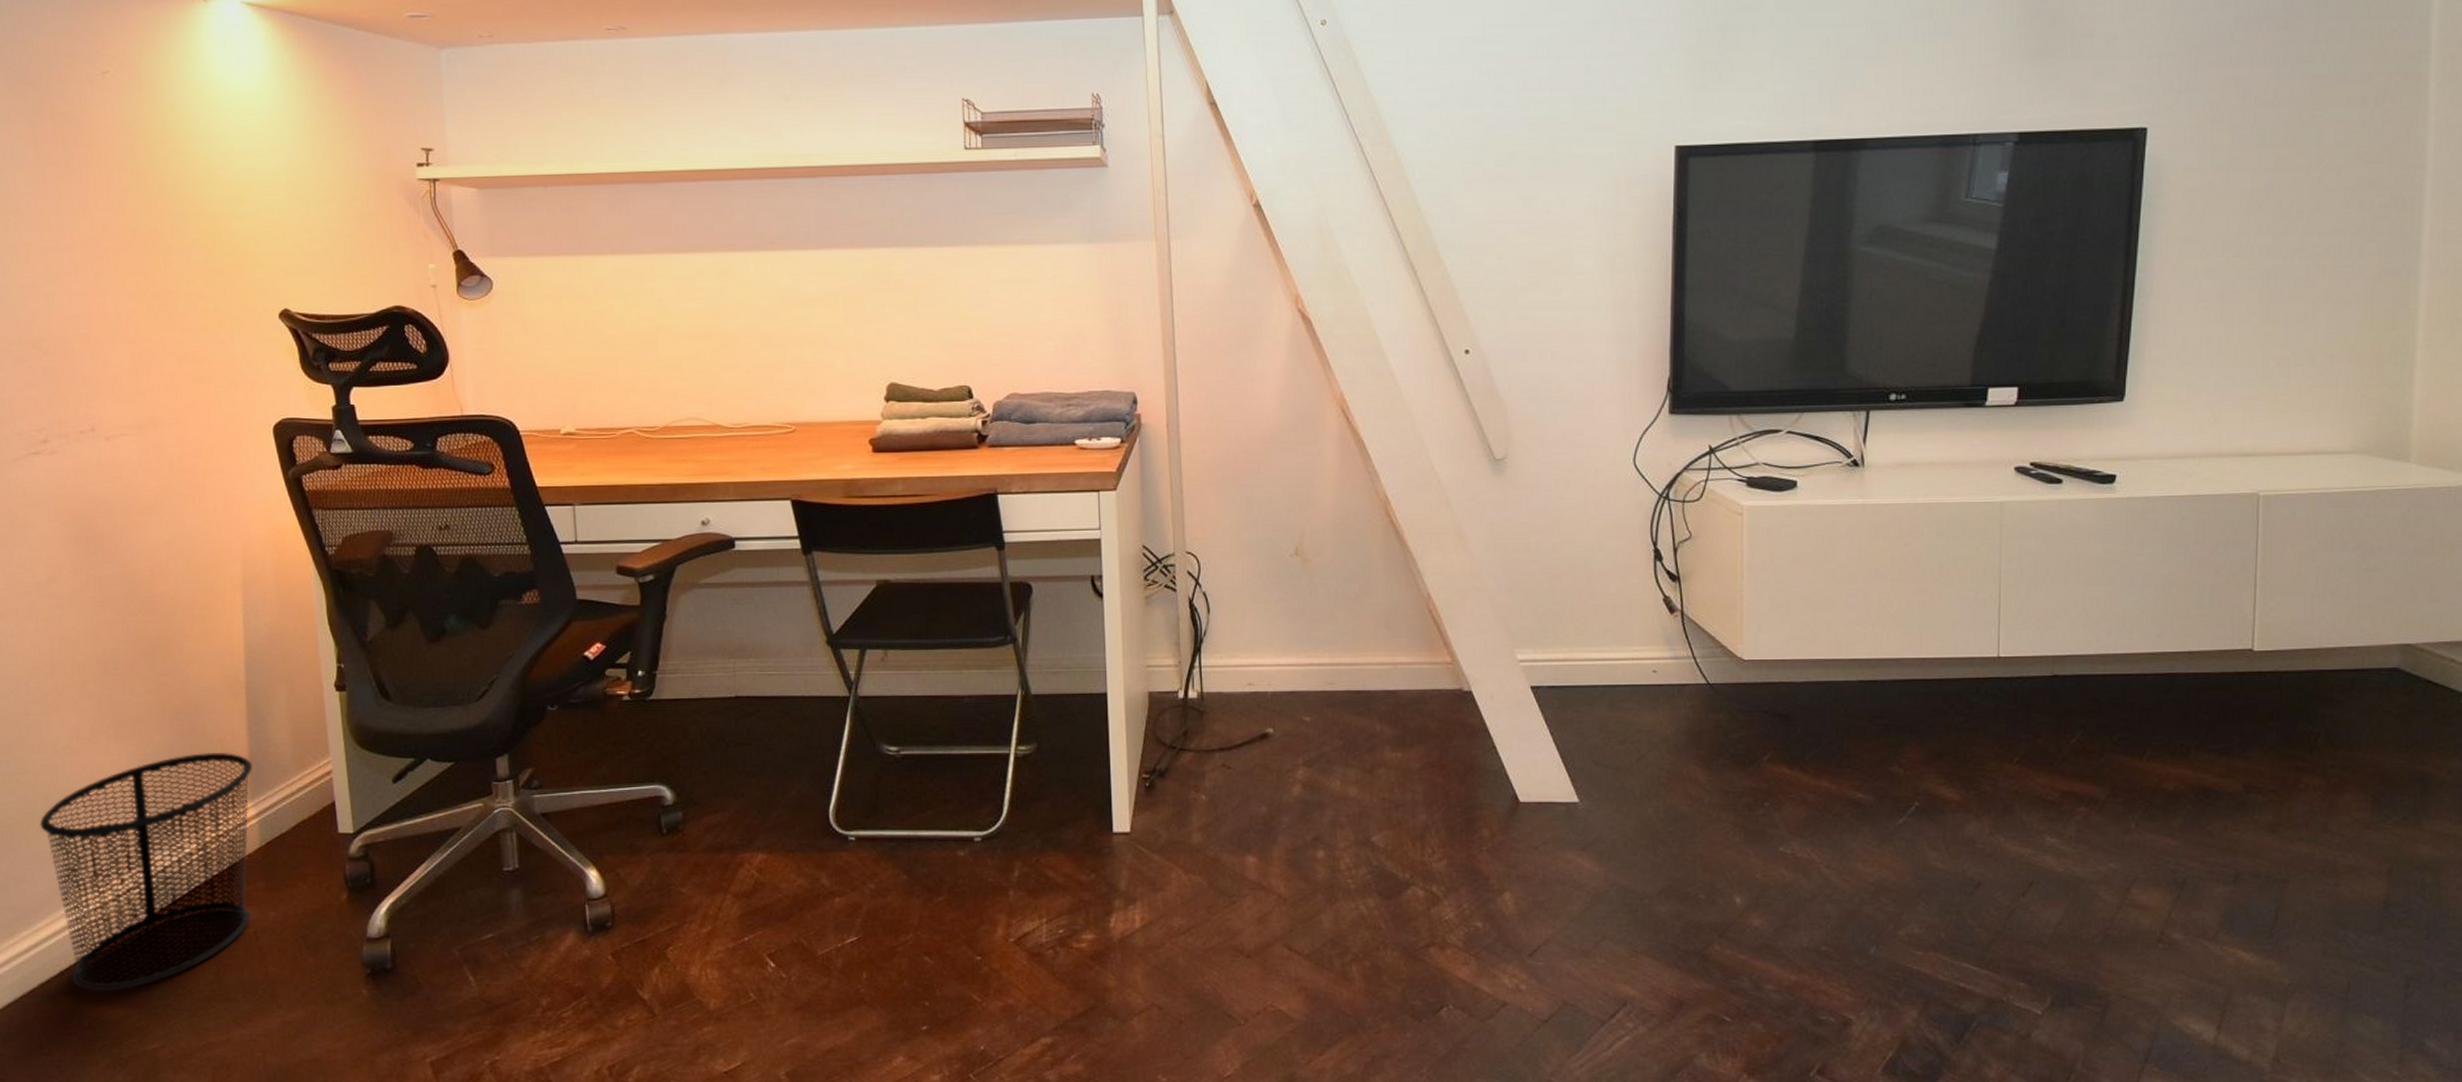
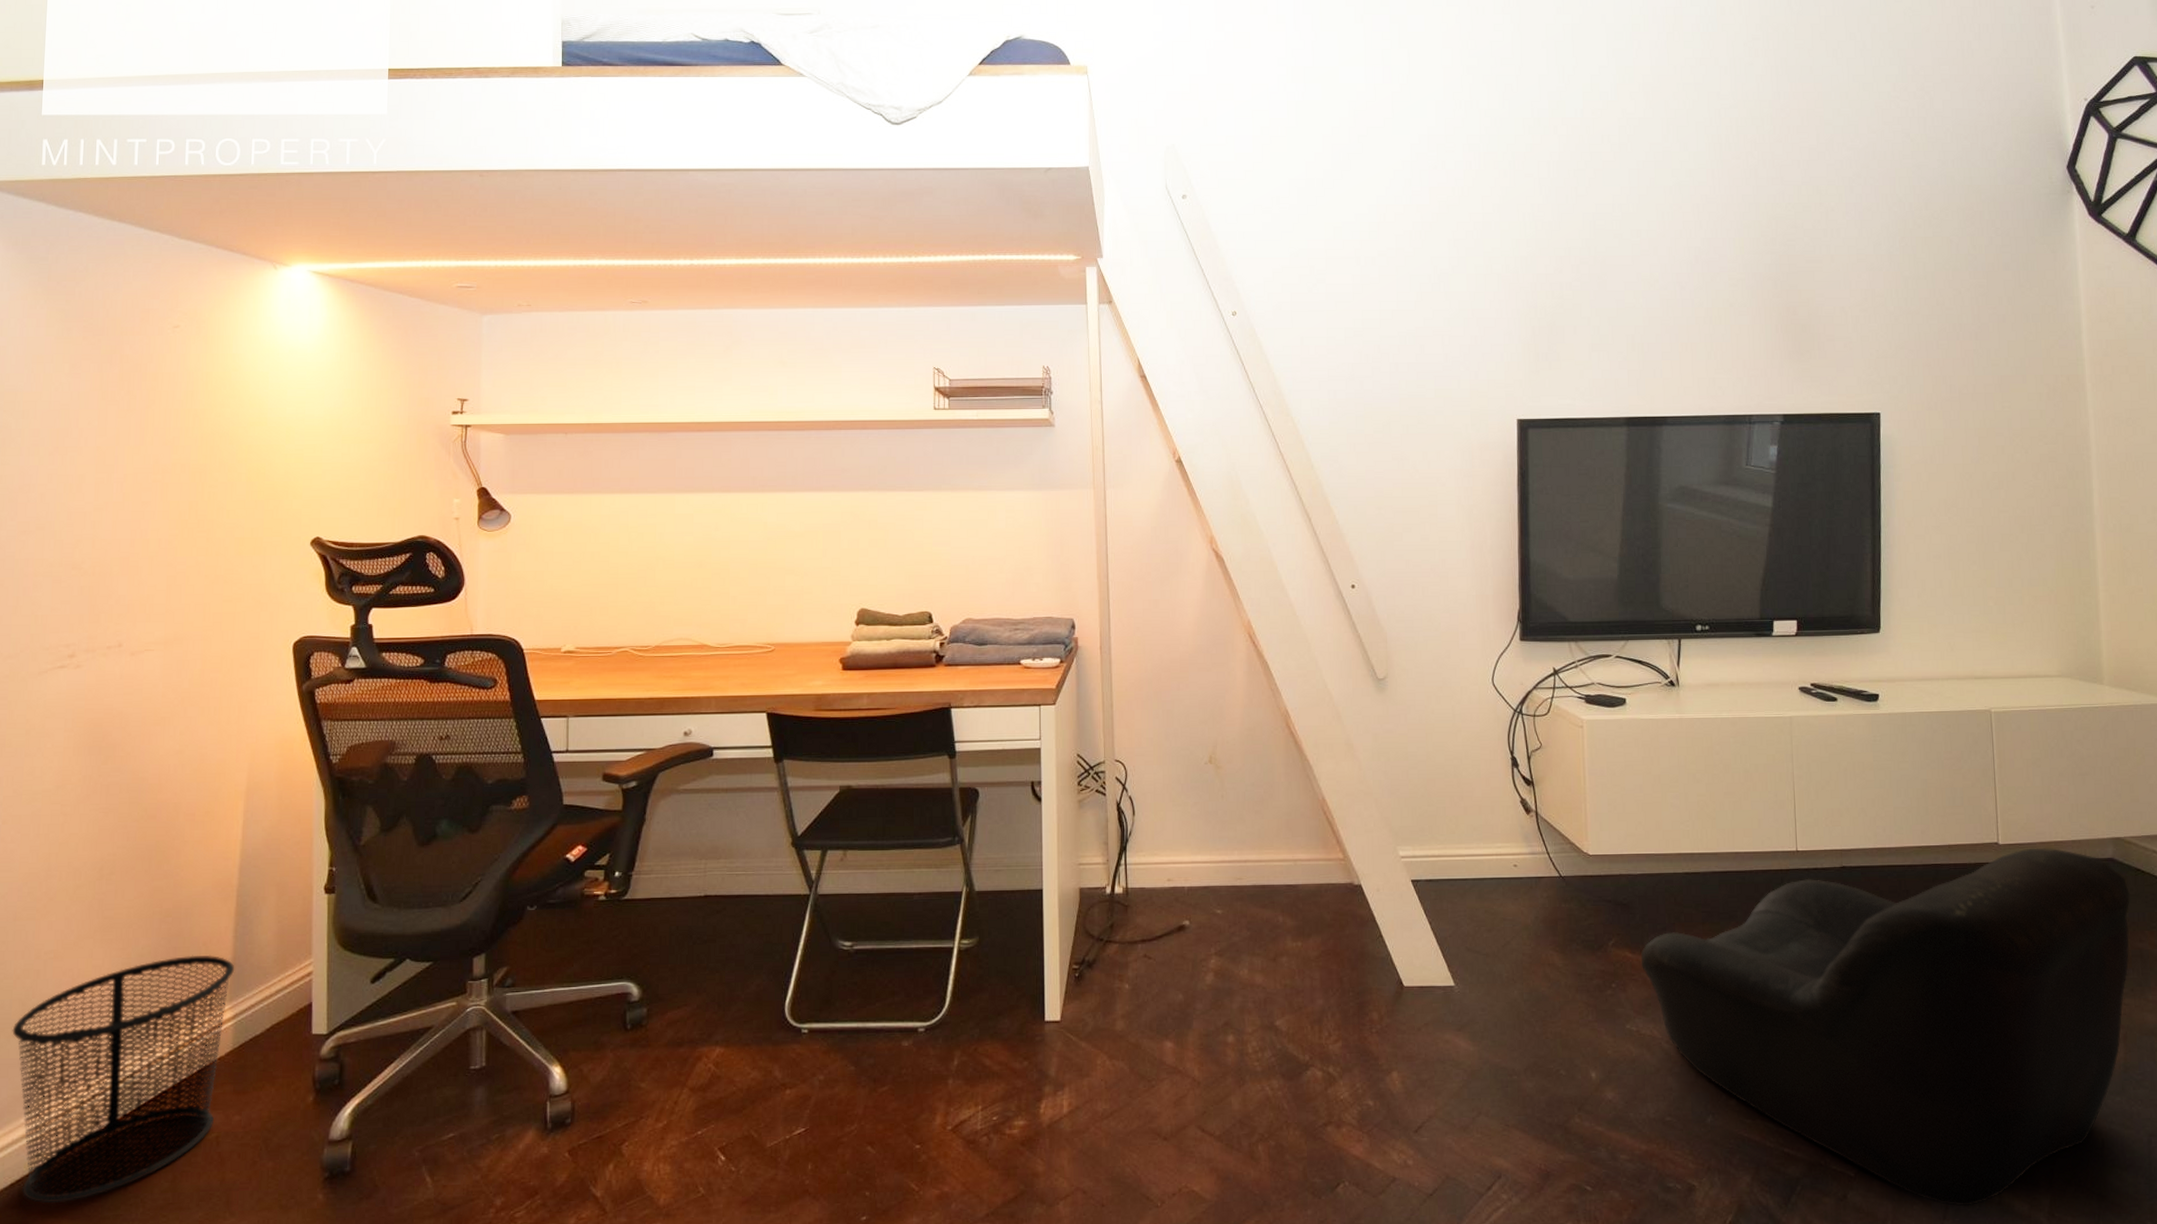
armchair: none [1800,655,2415,1050] -> present [1641,848,2130,1207]

